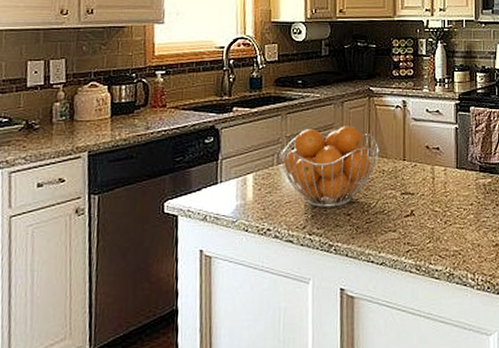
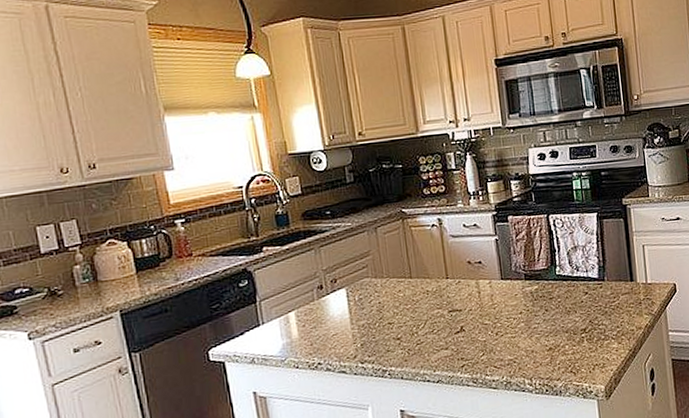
fruit basket: present [279,126,380,207] -> none [317,250,421,336]

